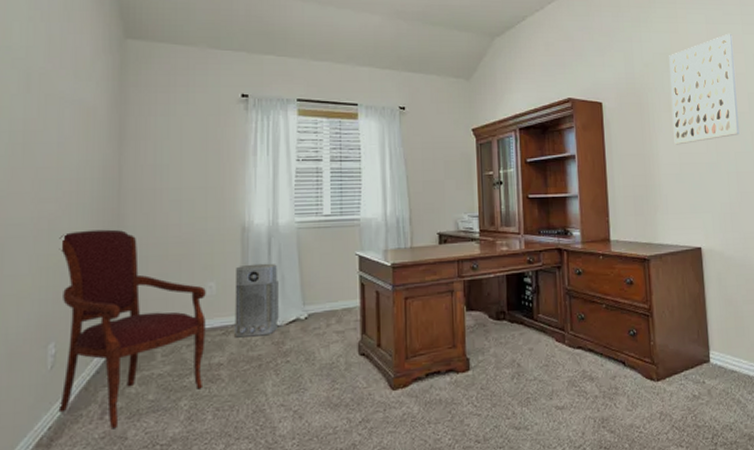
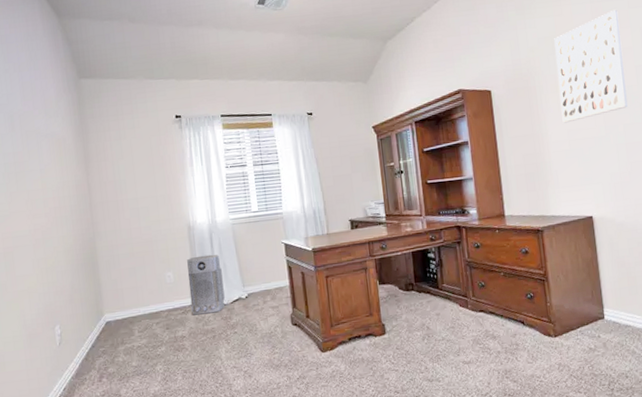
armchair: present [58,229,206,429] -> none [52,235,173,389]

